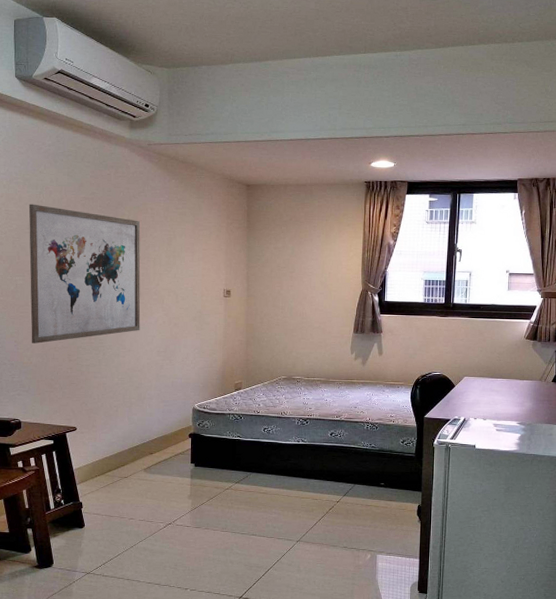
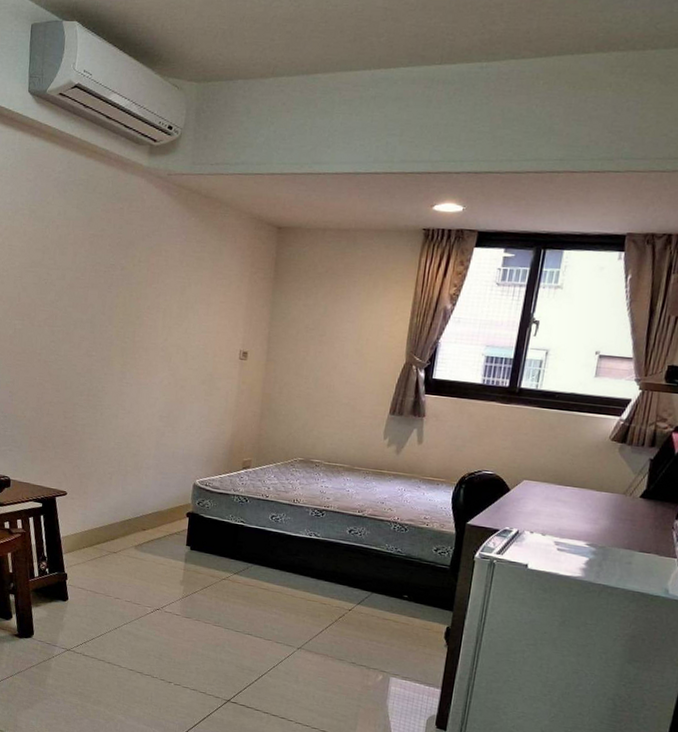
wall art: present [28,204,141,344] -> none [26,239,152,396]

